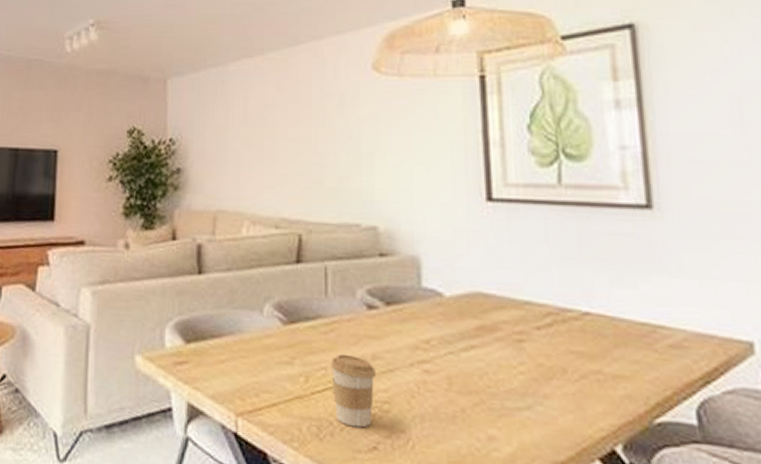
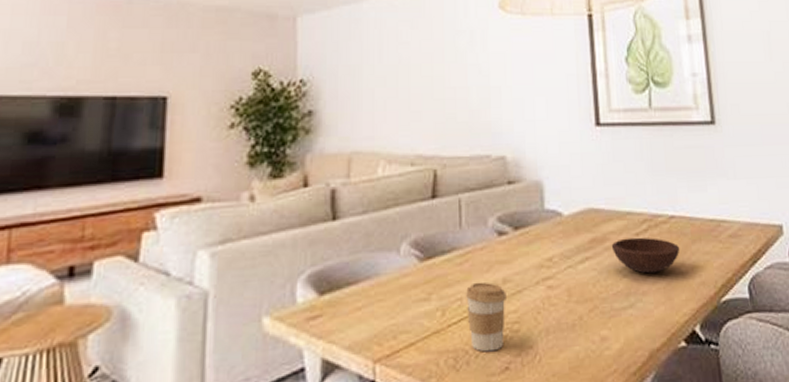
bowl: none [503,330,597,376] -> present [611,237,680,274]

